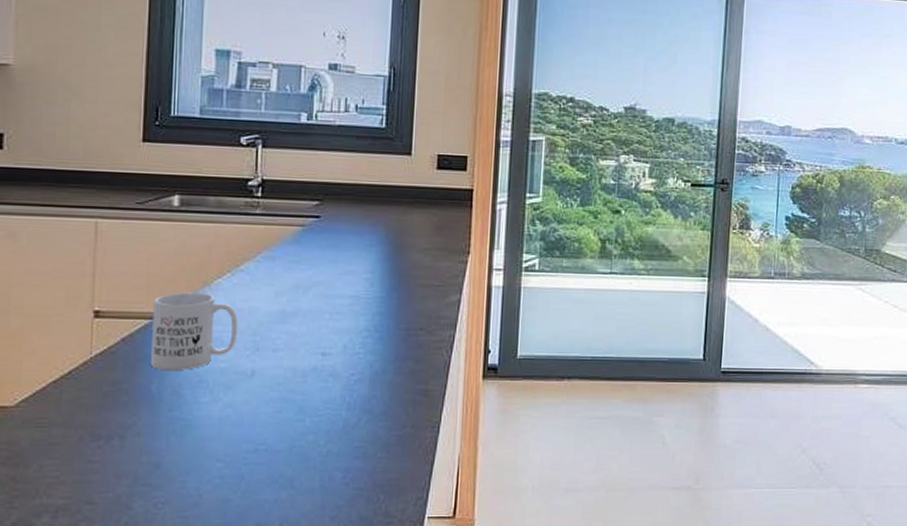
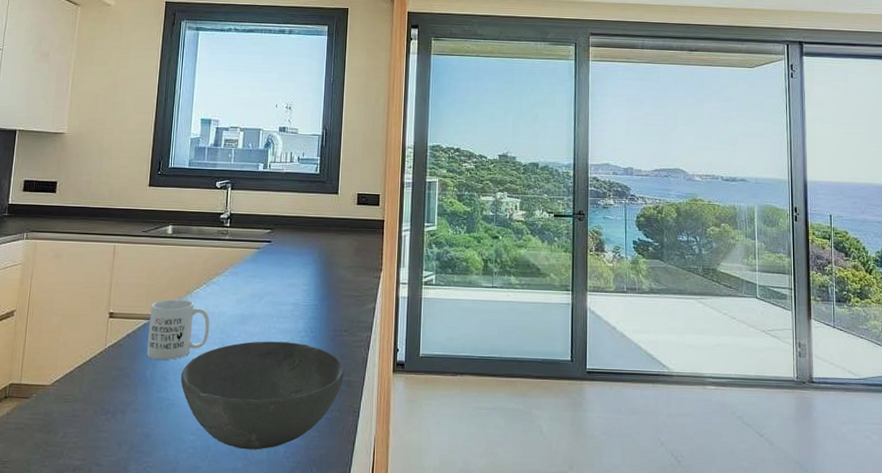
bowl: none [200,344,420,477] -> present [181,341,344,450]

